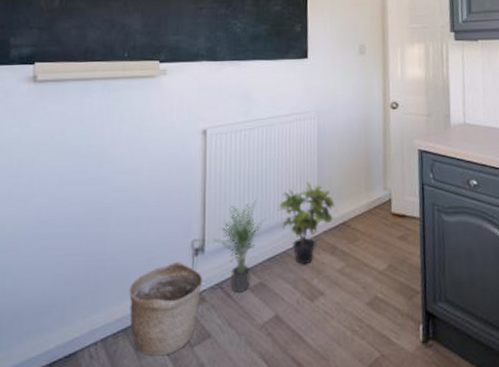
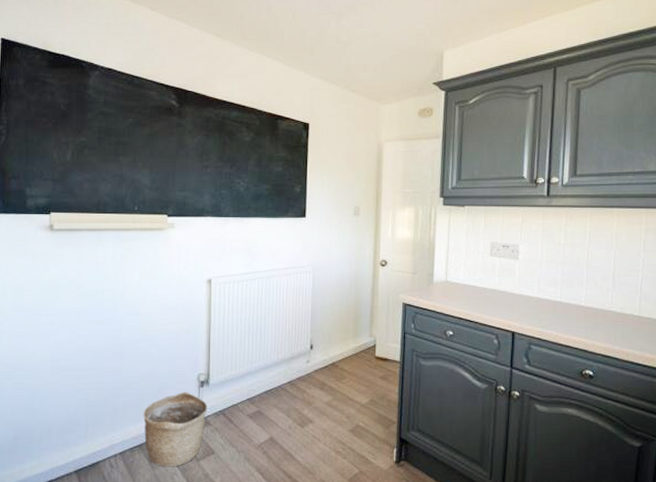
potted plant: present [212,200,267,294] -> none [216,341,264,420]
potted plant: present [278,182,335,265] -> none [275,328,326,397]

